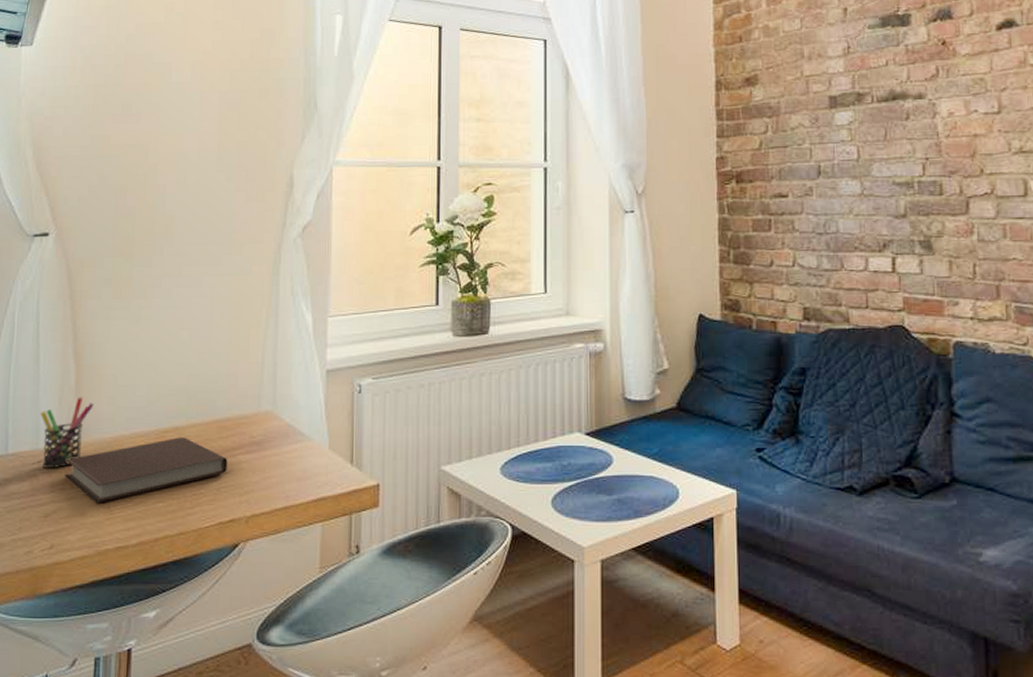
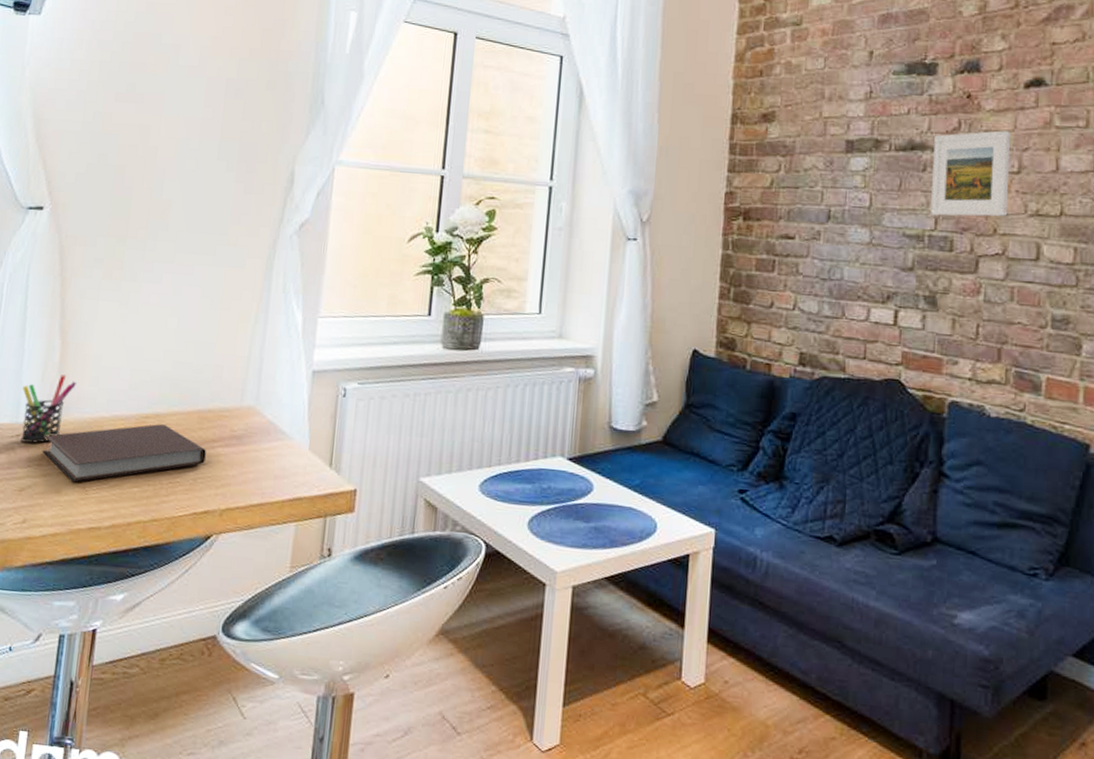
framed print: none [914,73,991,162] -> present [931,130,1010,217]

